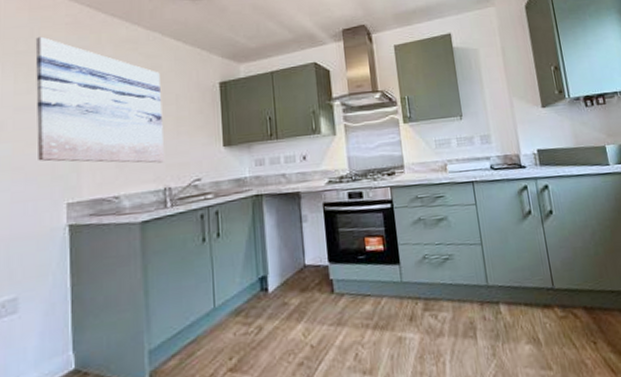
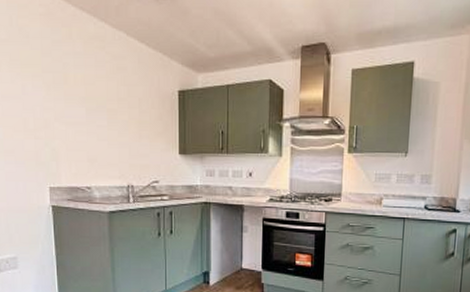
wall art: present [35,36,164,163] -> none [14,25,128,162]

